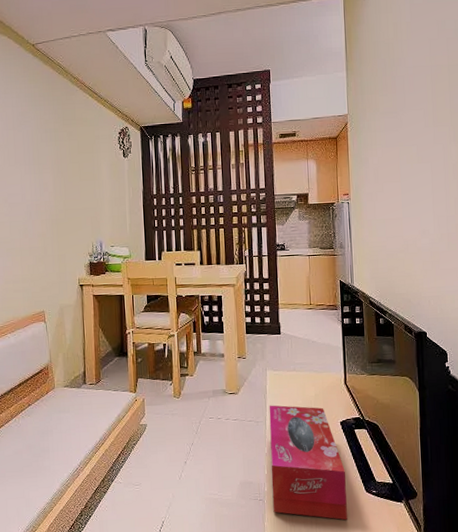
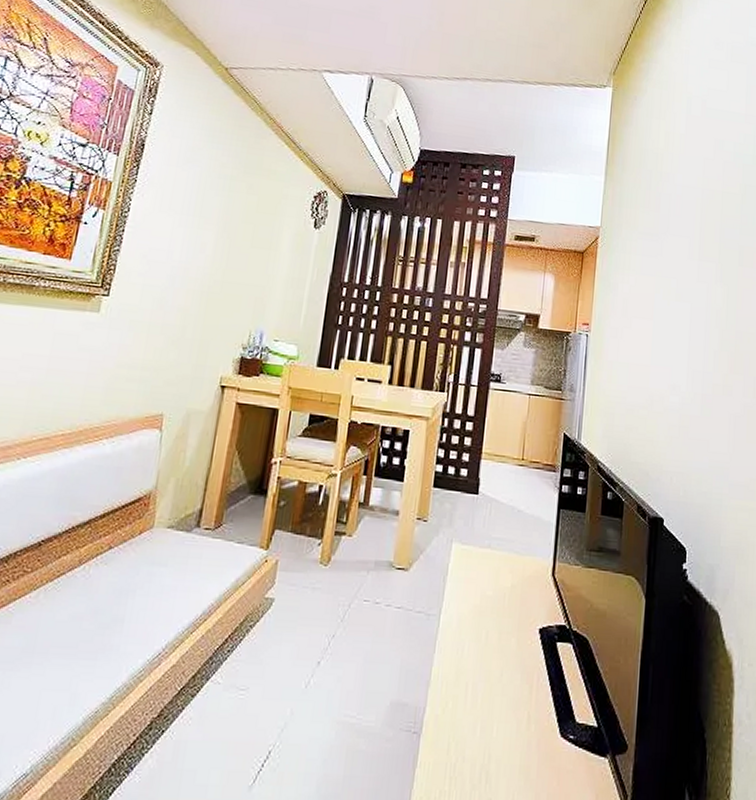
tissue box: present [269,405,347,520] -> none [430,592,537,777]

